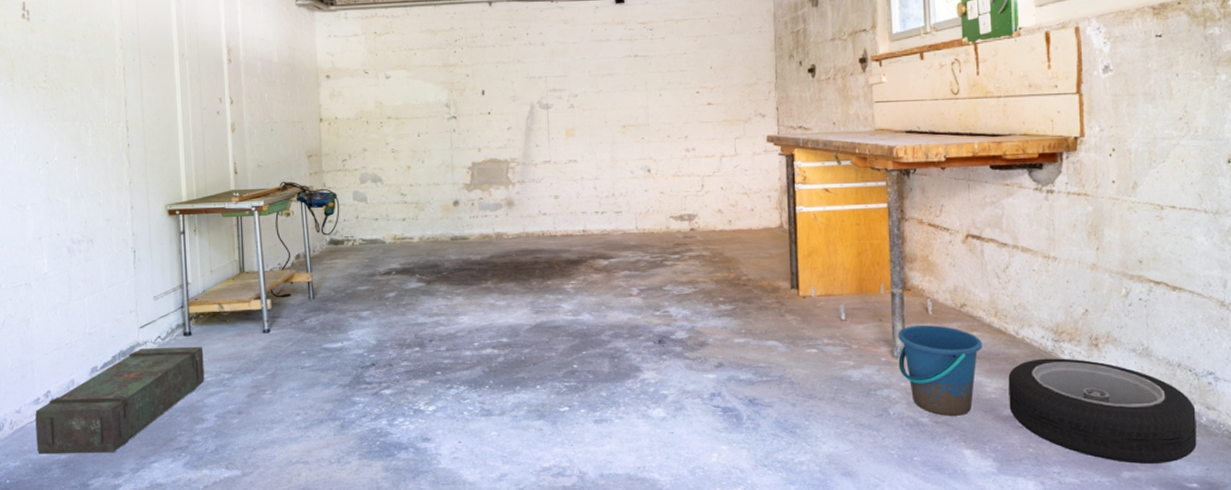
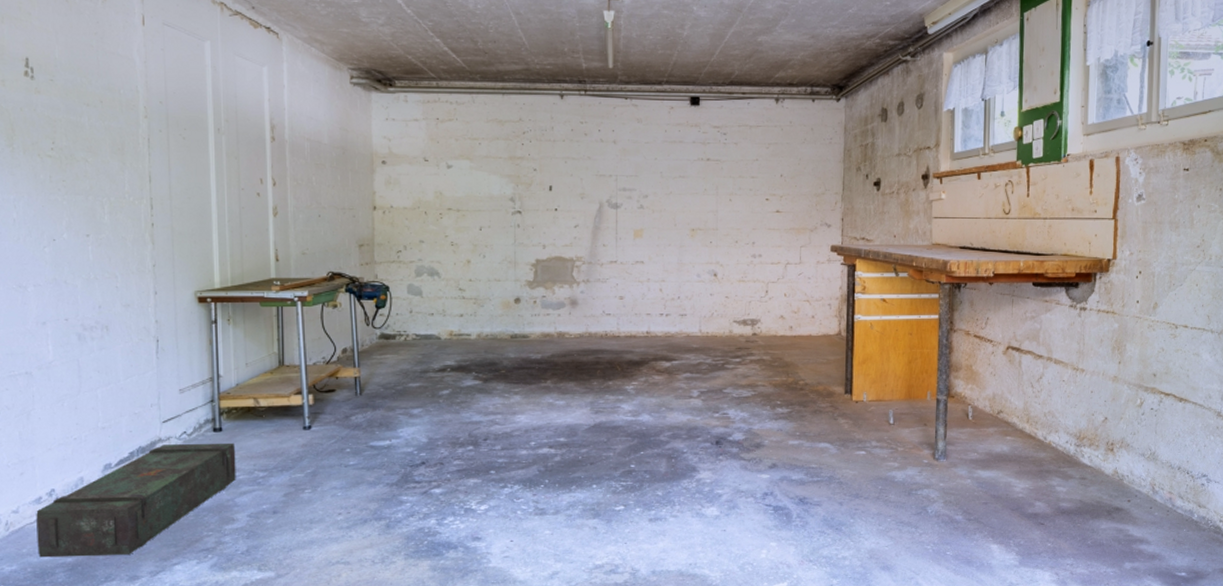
bucket: present [898,325,982,416] -> none [939,430,1014,514]
car tire: present [1008,358,1197,464] -> none [1033,461,1190,556]

